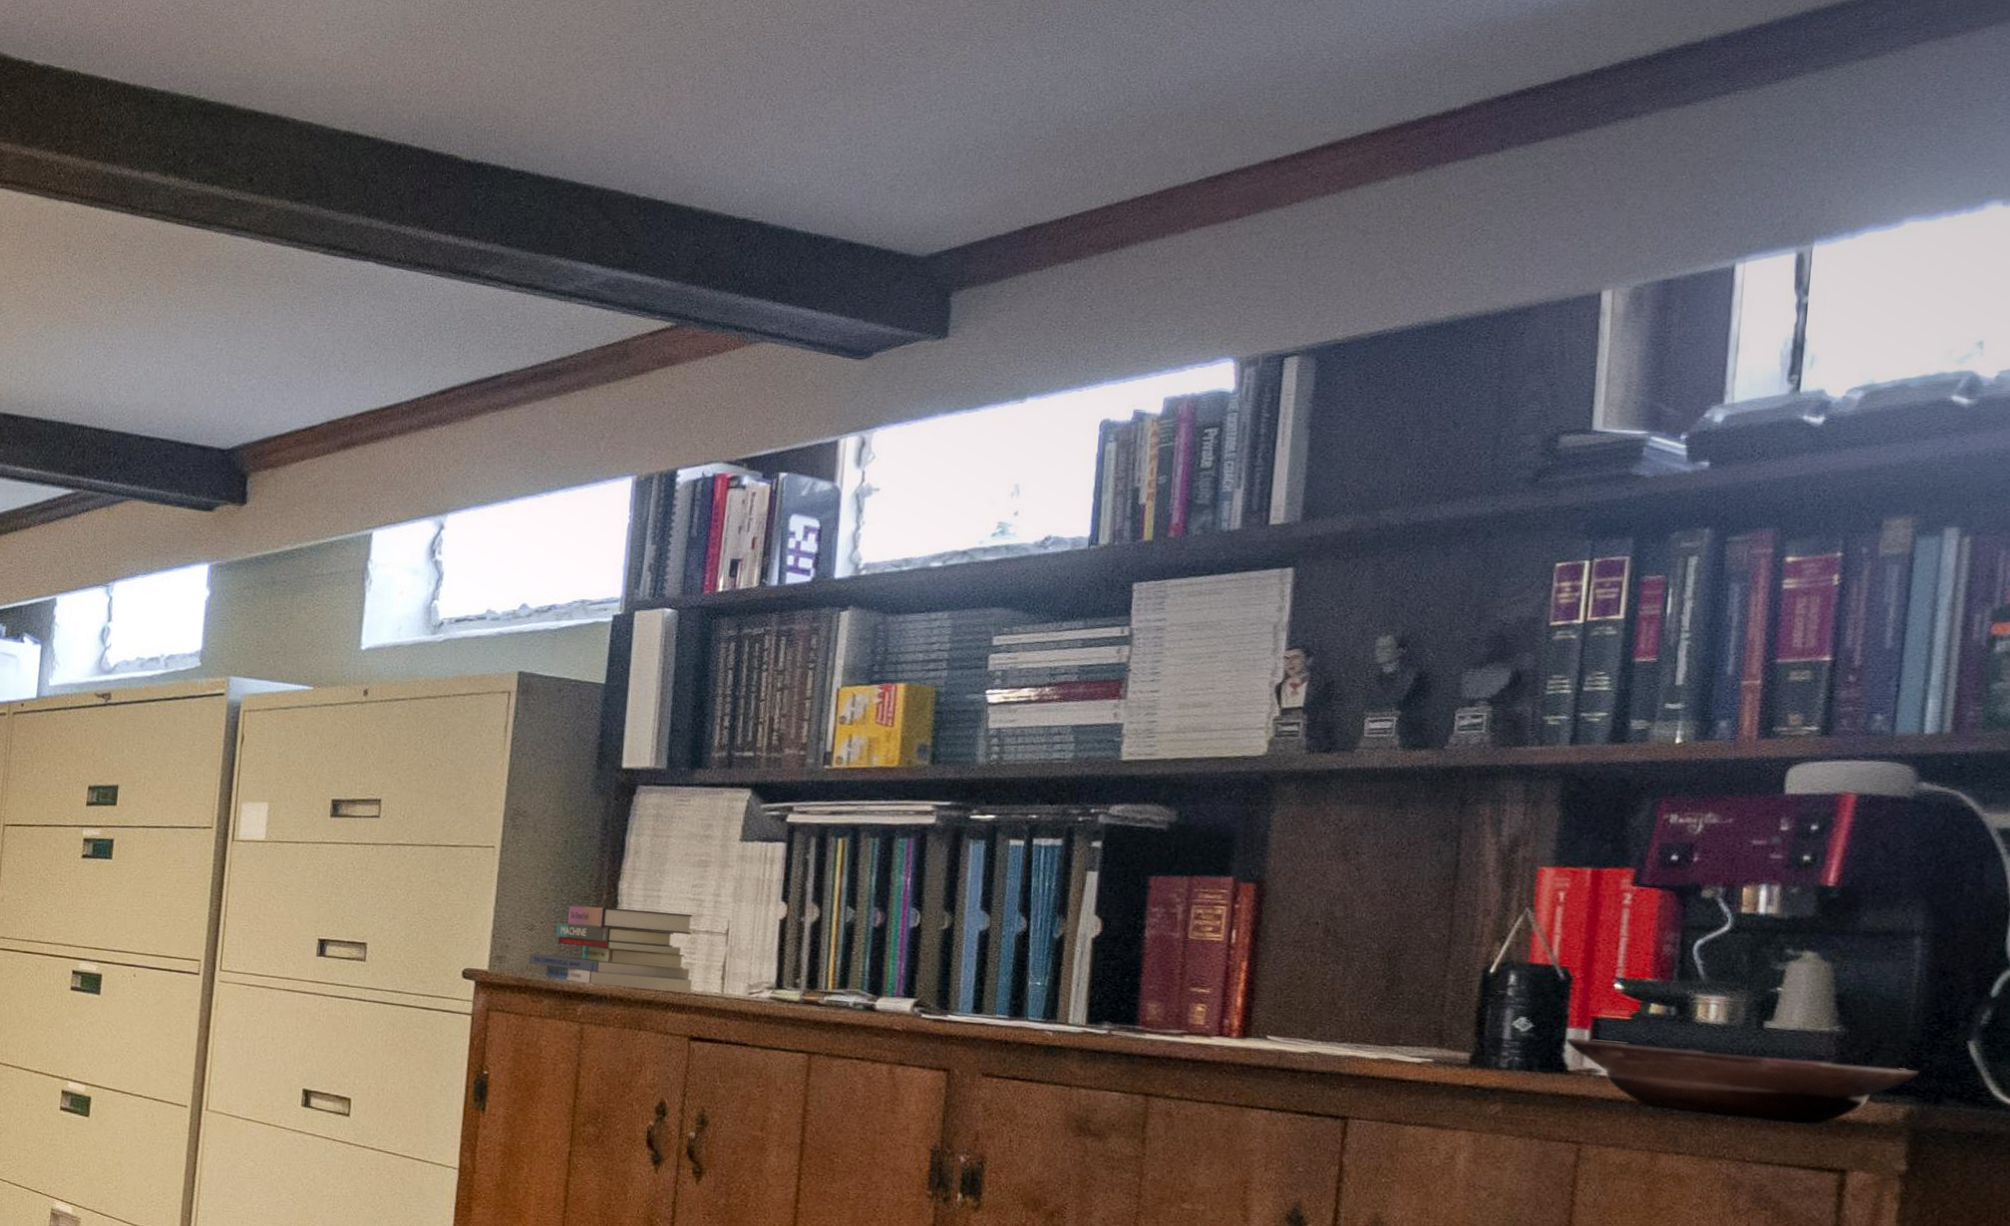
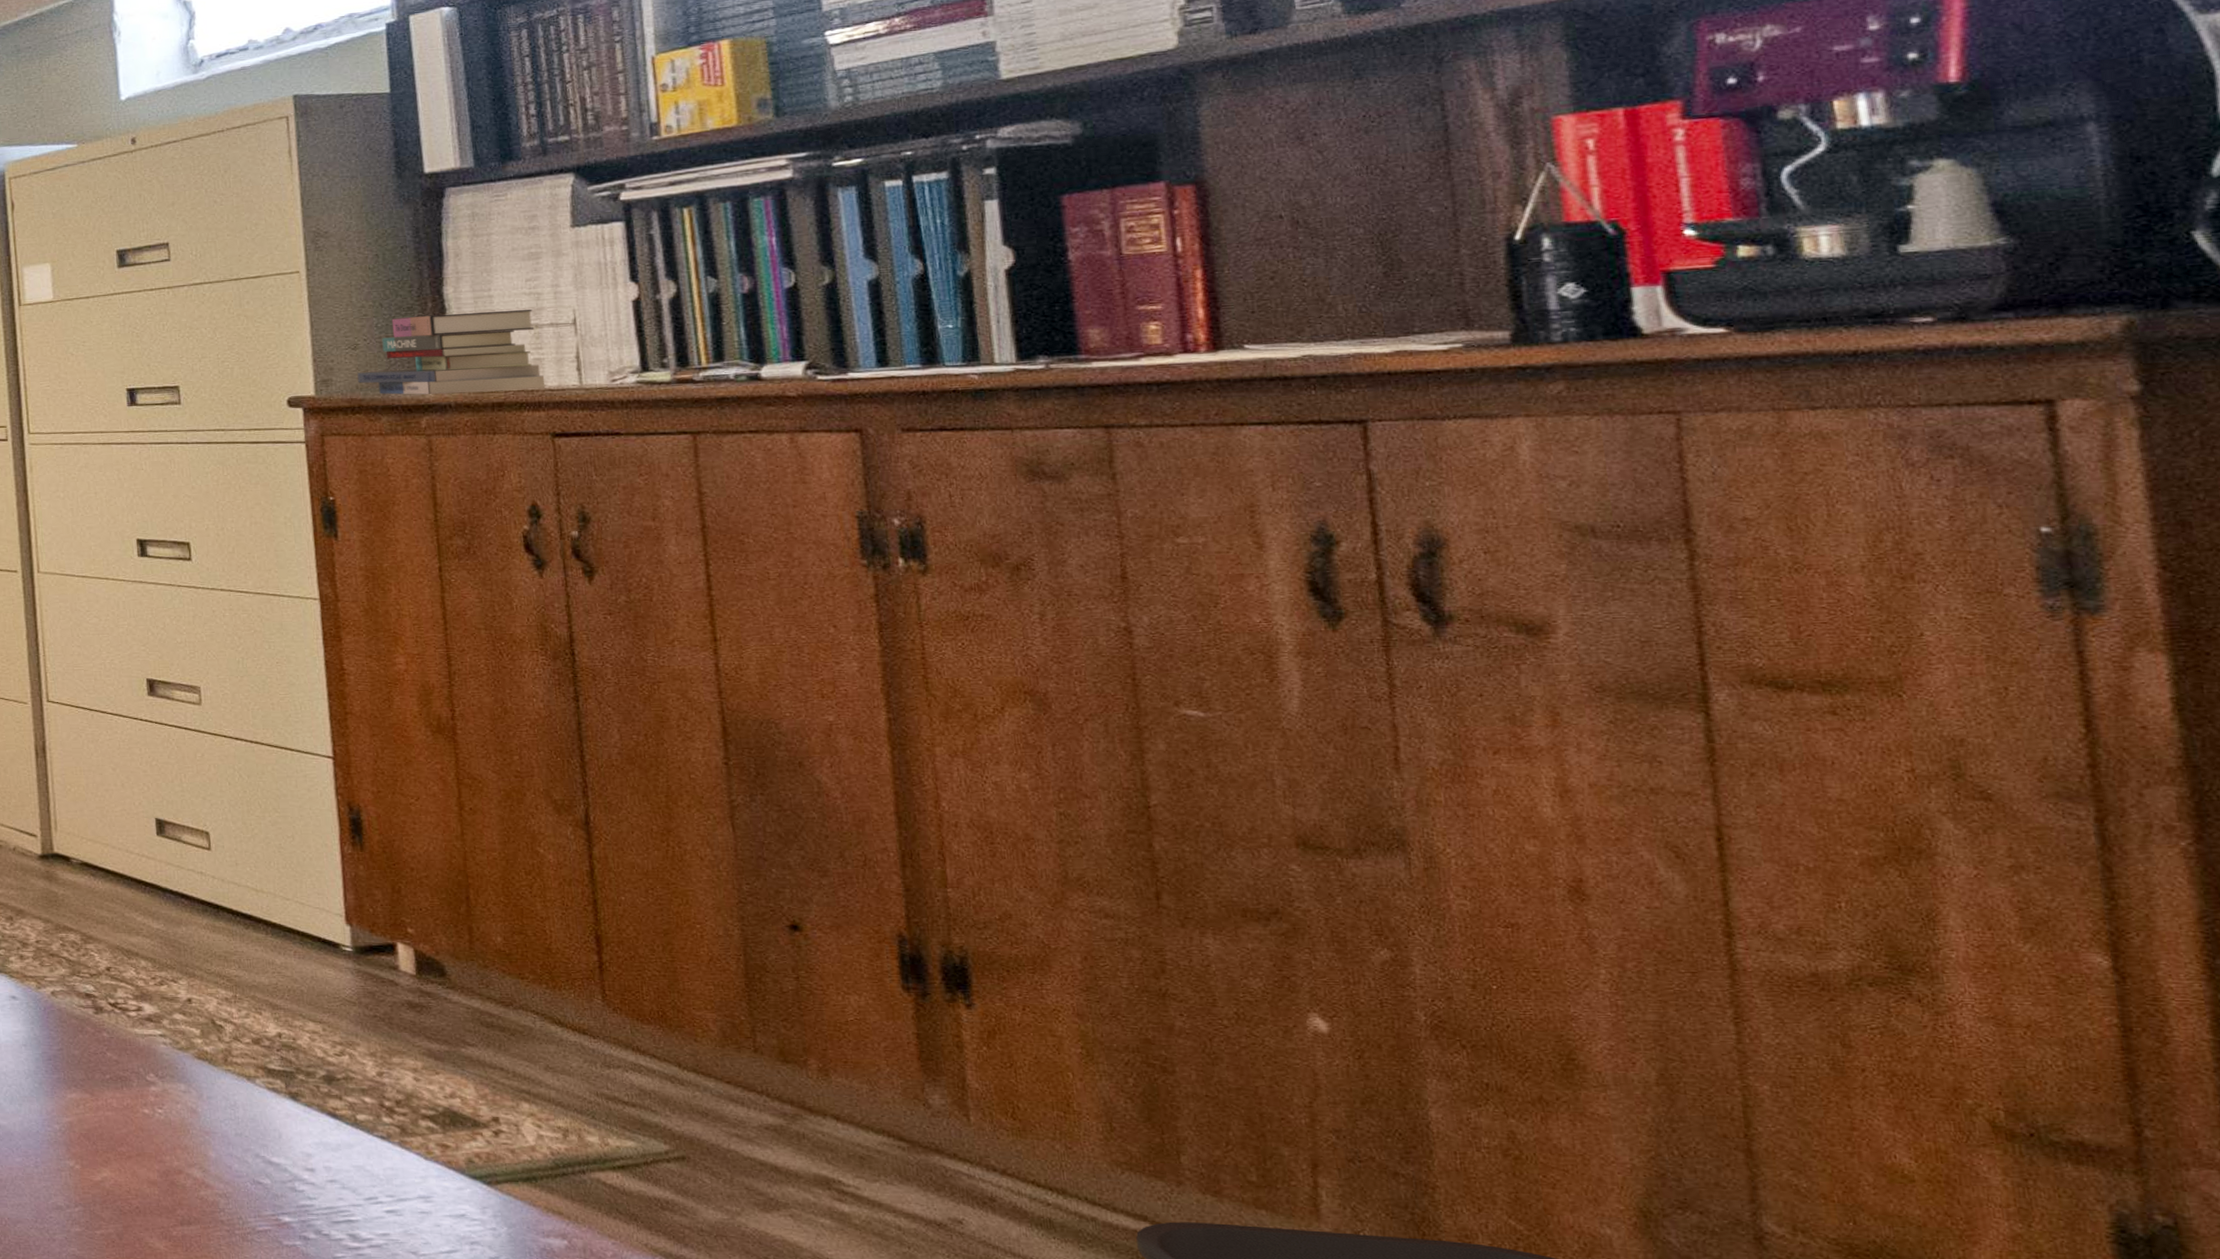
decorative bowl: present [1565,1037,1920,1125] -> none [1632,273,2132,362]

